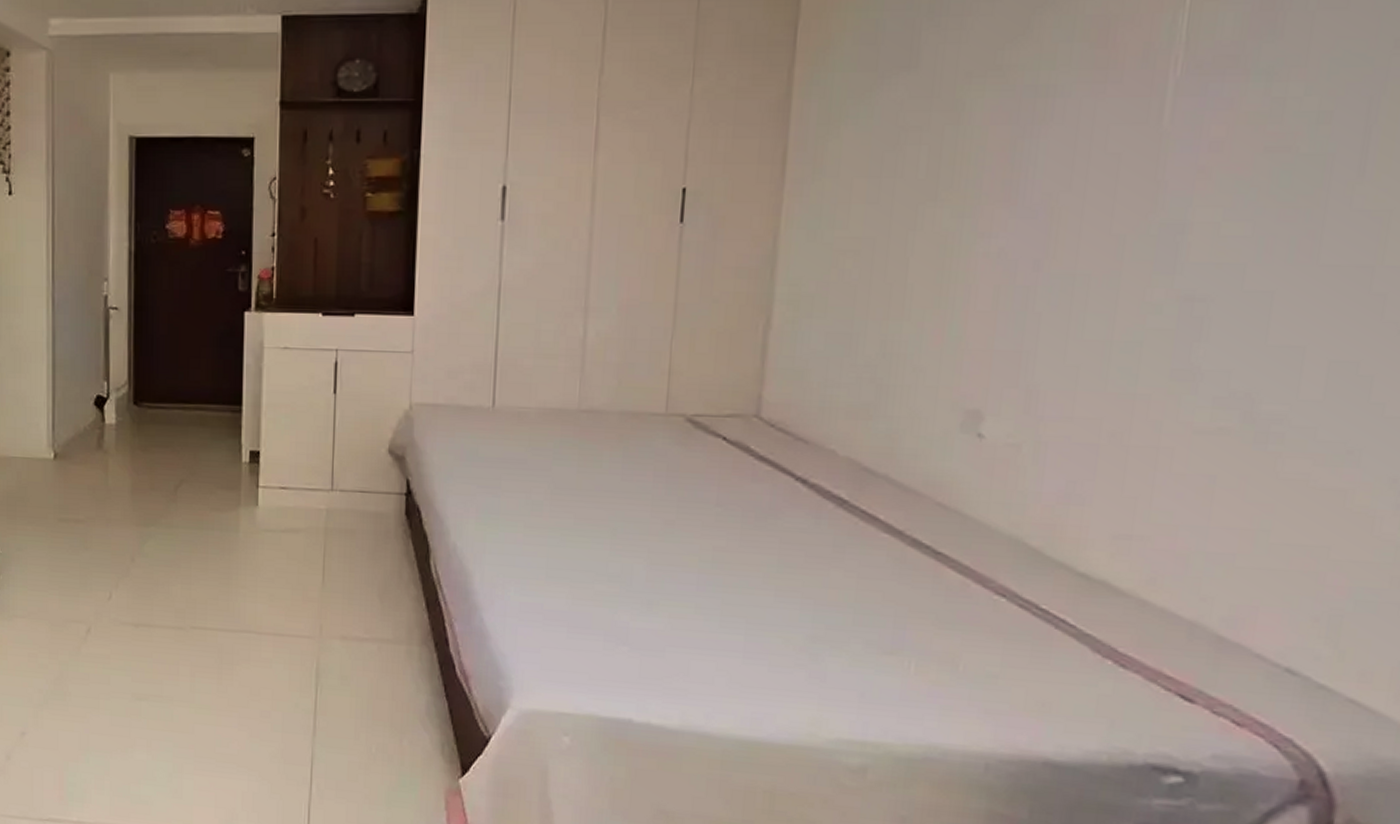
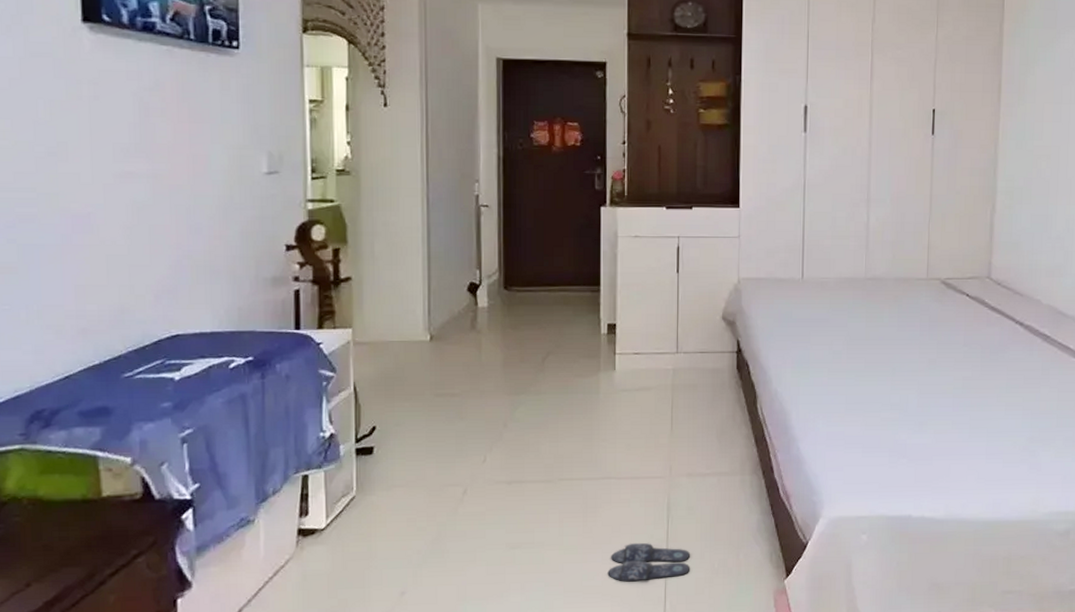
slippers: none [244,710,343,757] -> present [607,542,691,582]

